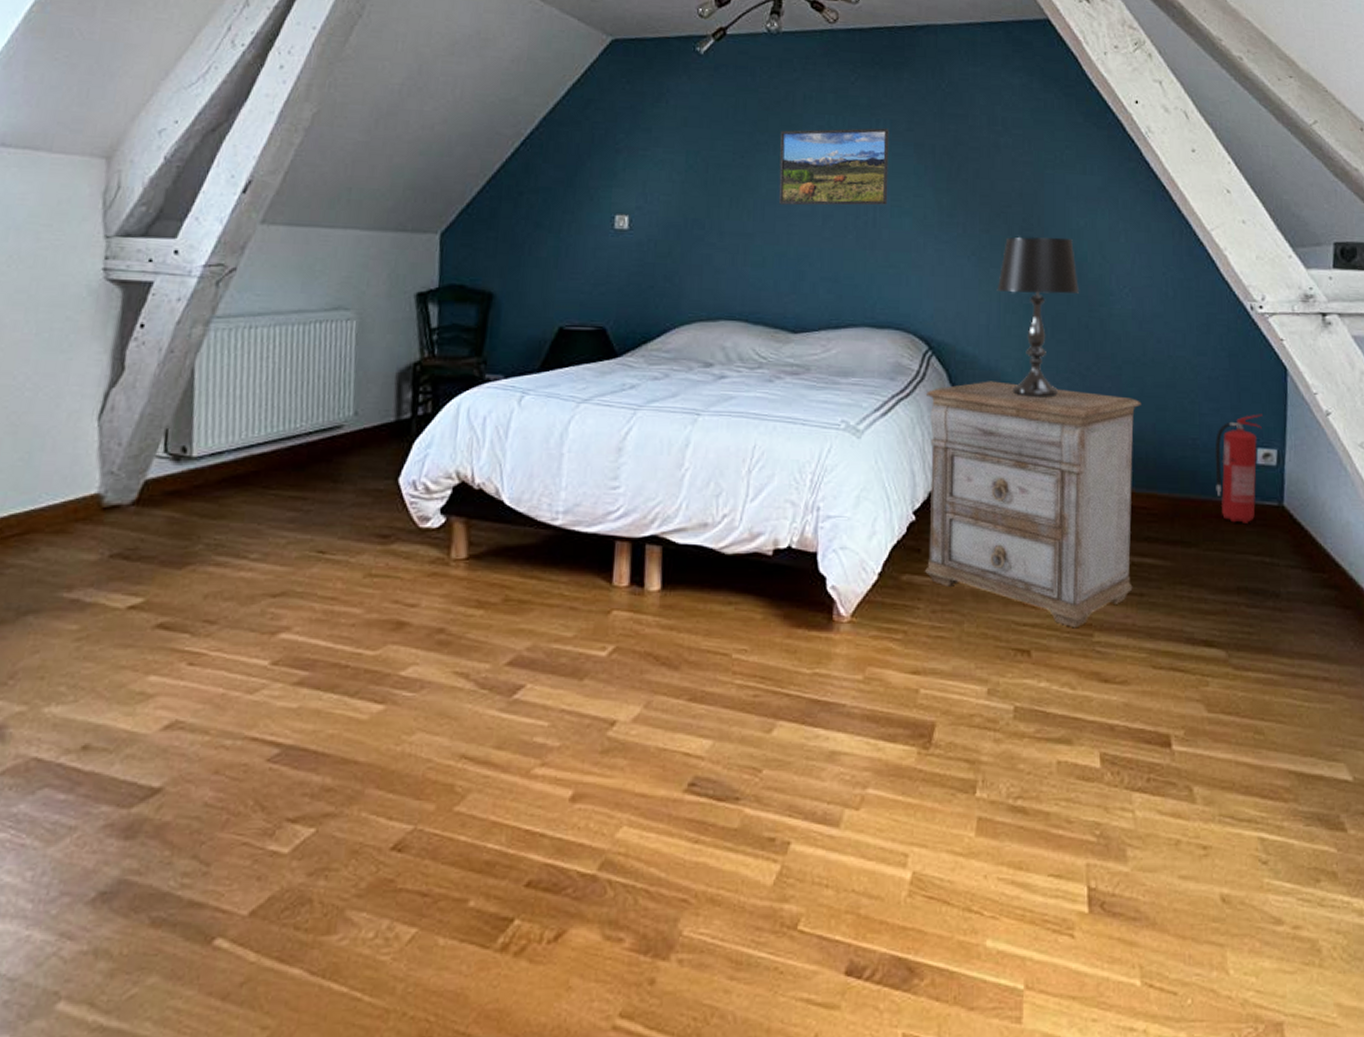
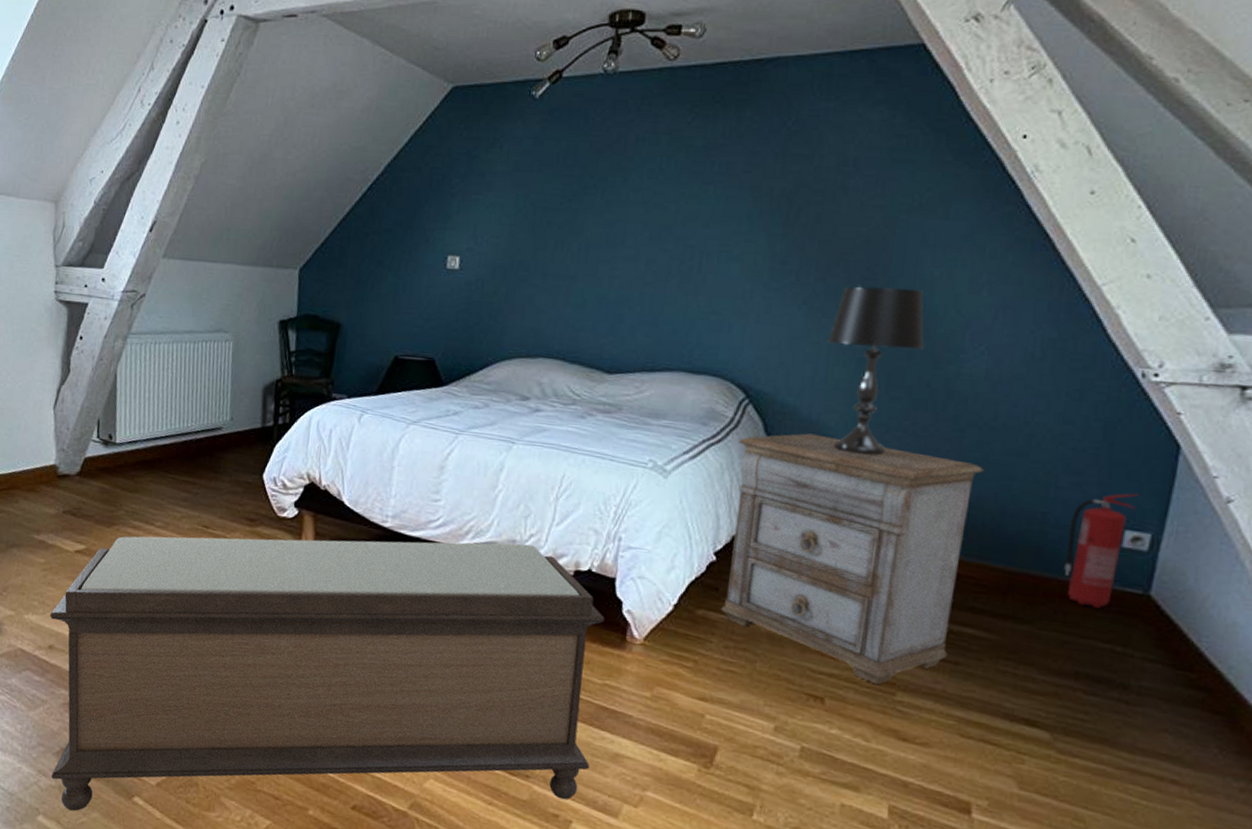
bench: none [81,526,809,982] -> present [50,536,605,811]
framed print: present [778,128,889,206] -> none [603,170,724,250]

